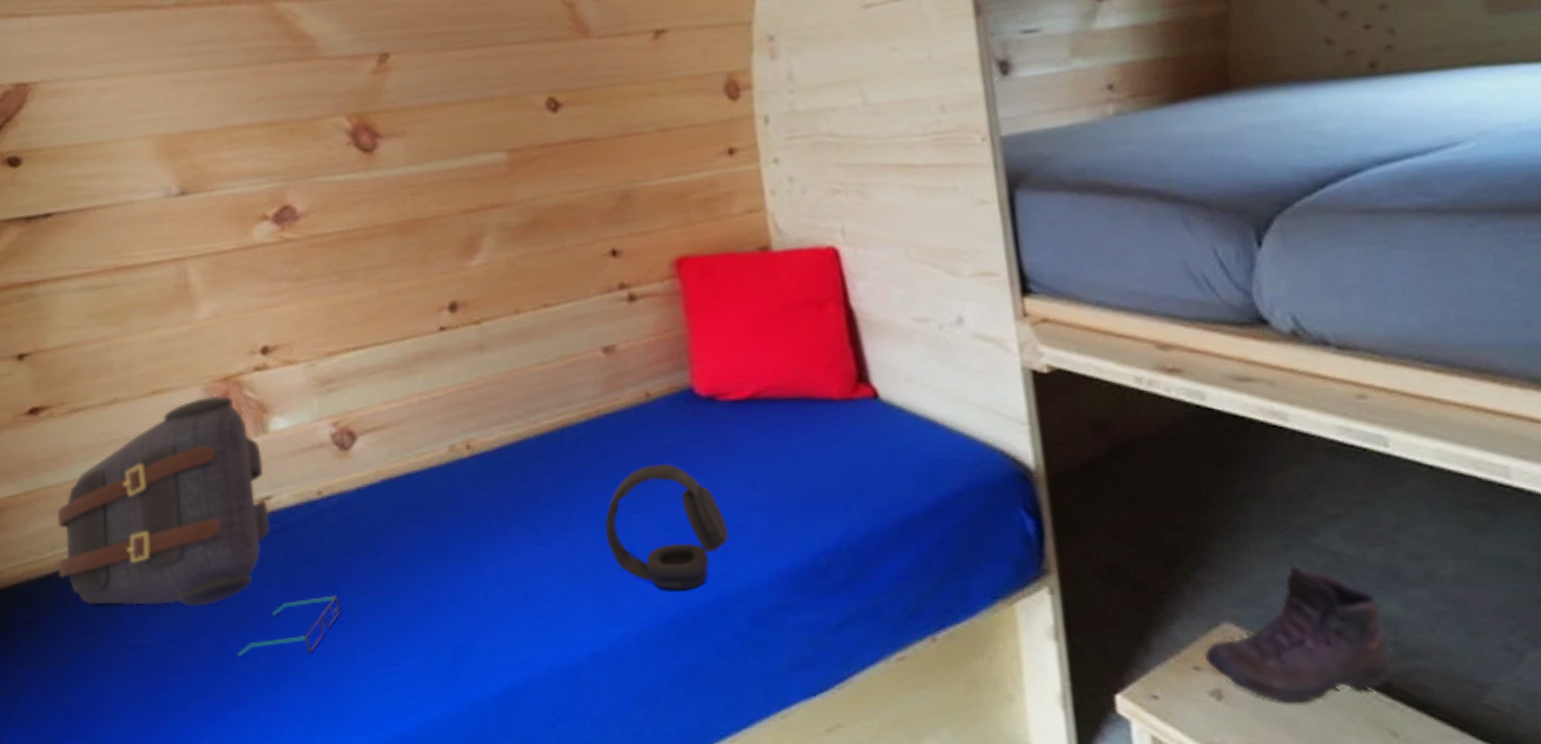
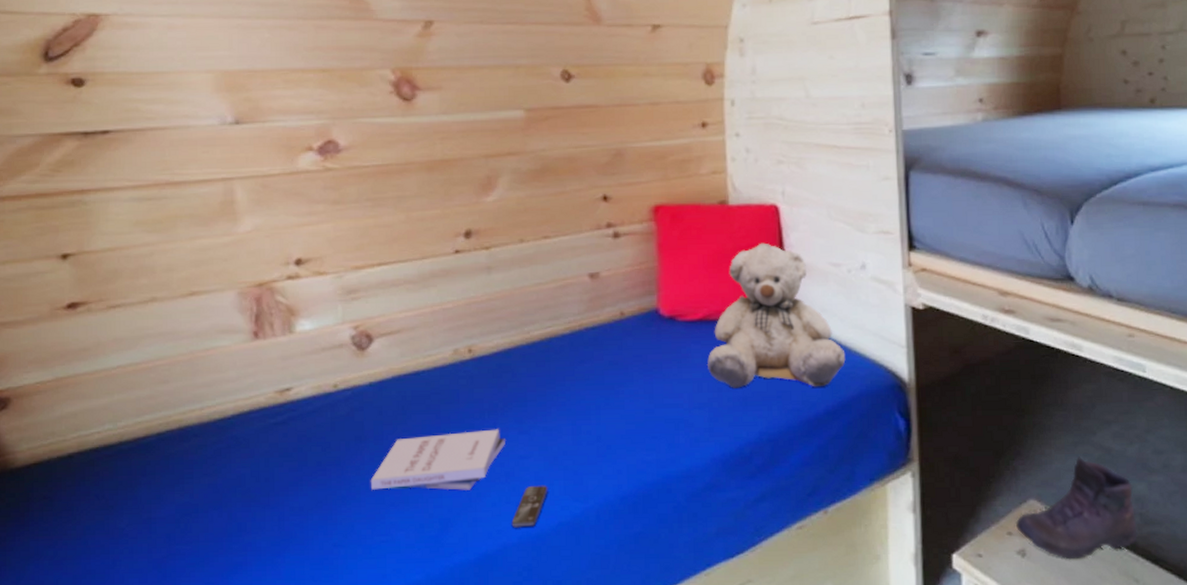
backpack: present [57,395,270,607] -> none [80,299,287,484]
glasses: present [237,595,341,657] -> none [245,474,345,528]
books: none [368,539,520,613] -> present [370,429,505,490]
mobile phone: none [535,606,577,658] -> present [511,485,548,528]
headphones: present [604,463,729,591] -> none [578,369,677,473]
teddy bear: none [760,297,946,484] -> present [706,243,846,388]

